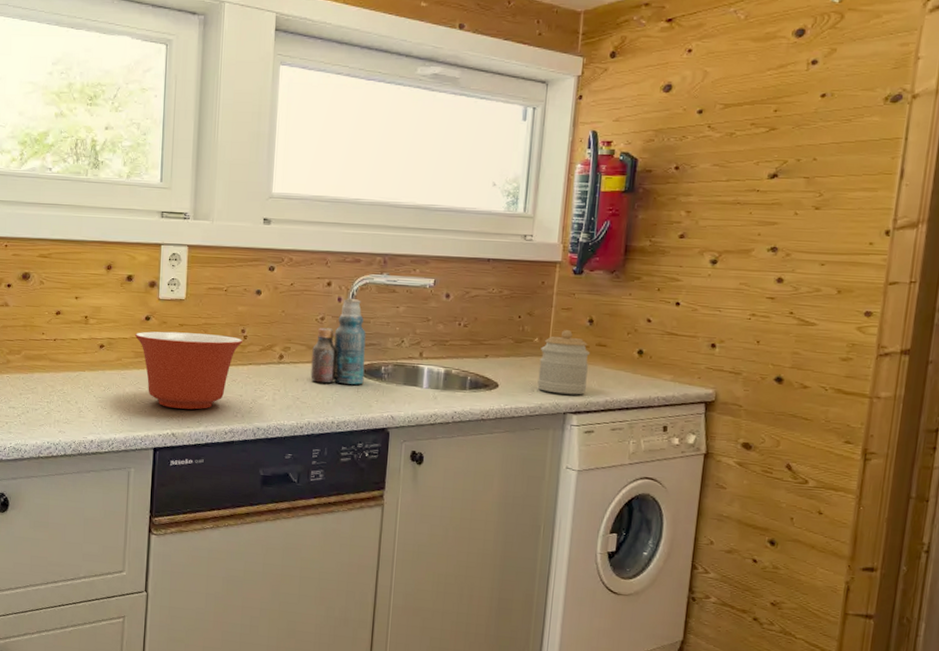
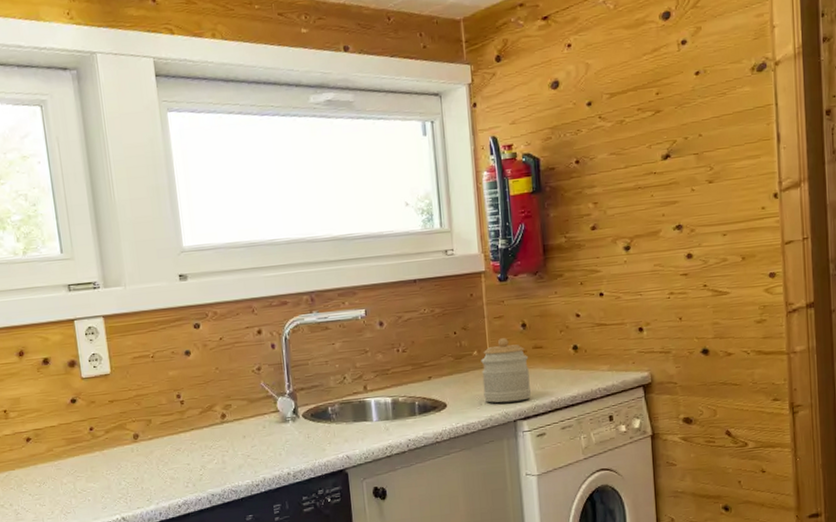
mixing bowl: present [134,331,243,410] -> none [62,404,181,491]
bottle: present [310,299,366,385] -> none [254,343,313,436]

